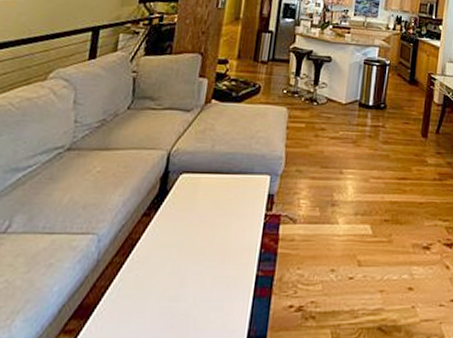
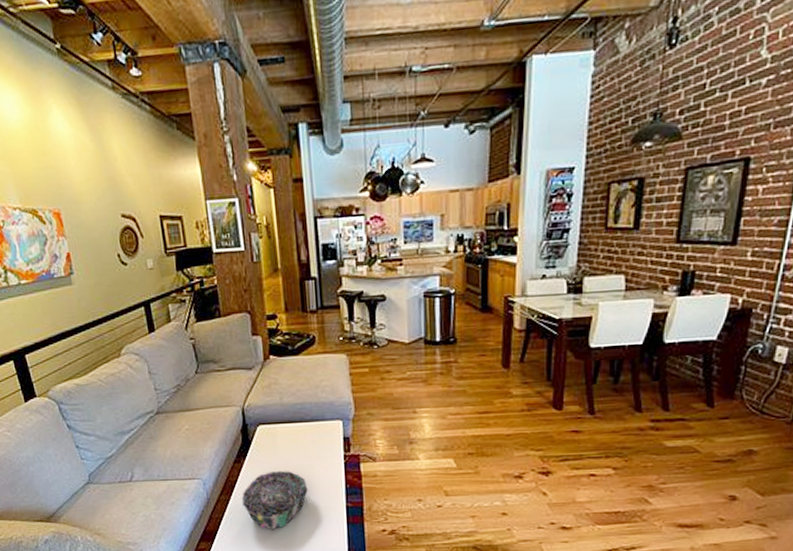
decorative bowl: none [138,229,219,305] -> present [242,471,308,531]

